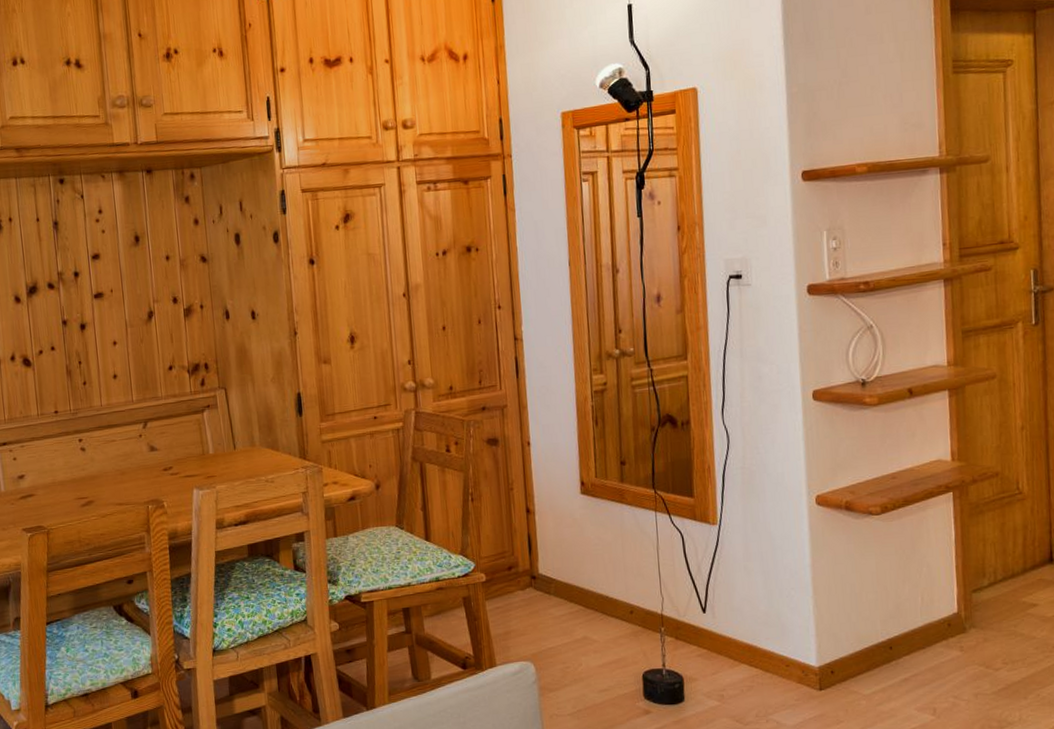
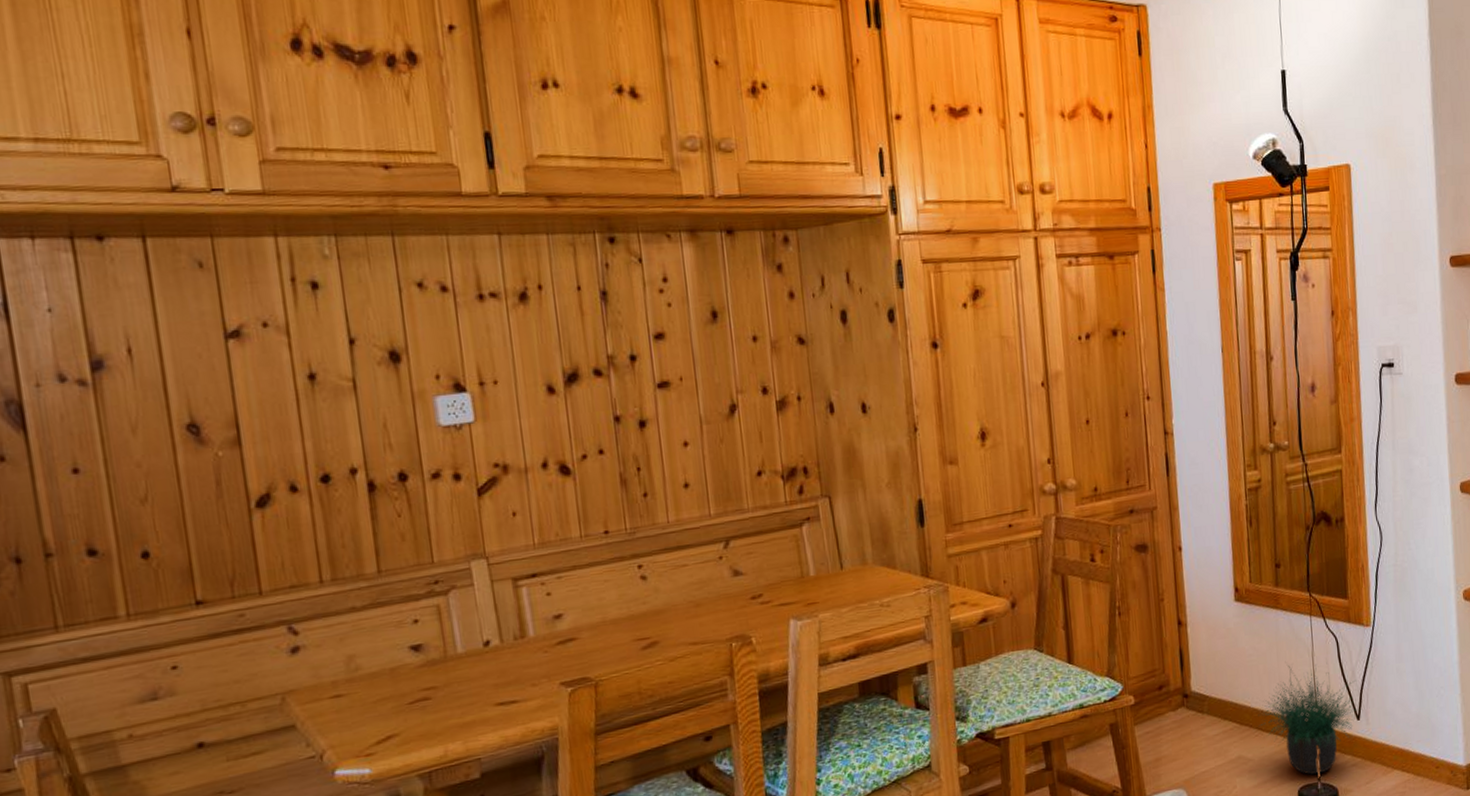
potted plant: none [603,556,708,661] -> present [1258,662,1362,775]

